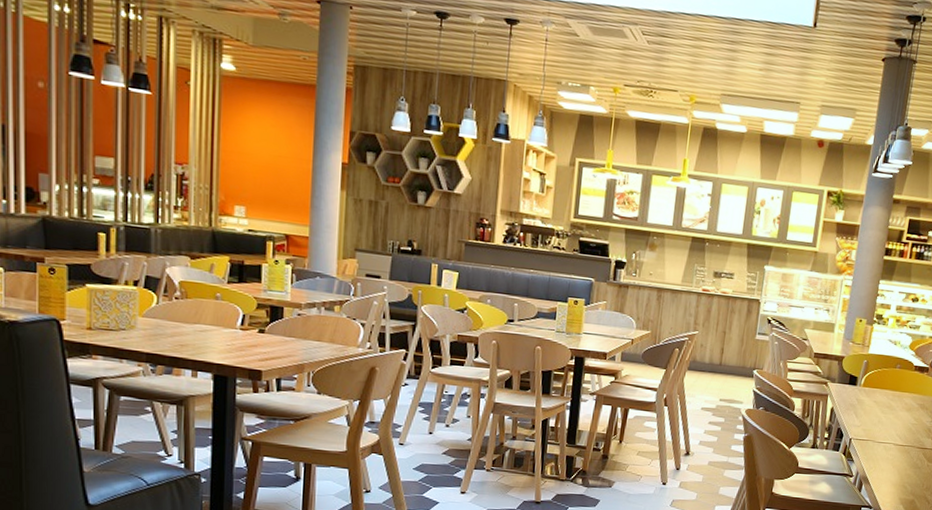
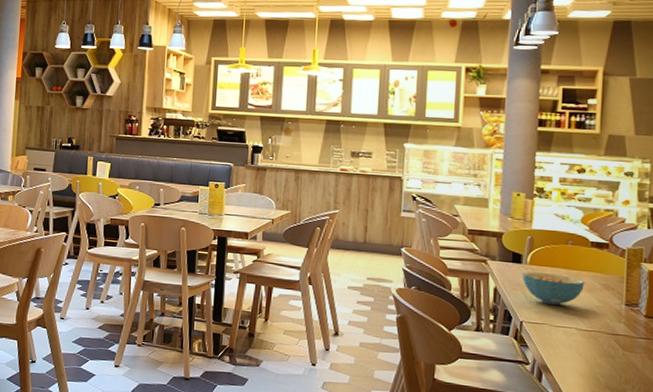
cereal bowl: none [855,393,905,424] -> present [522,272,584,306]

